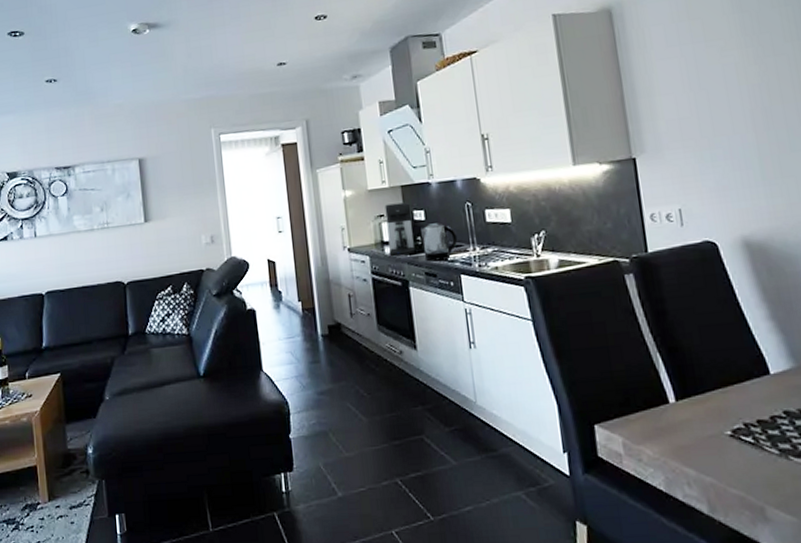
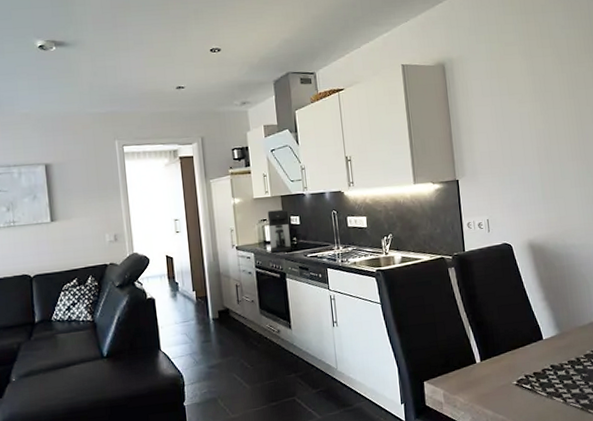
kettle: present [421,223,458,262] -> none [296,226,326,258]

